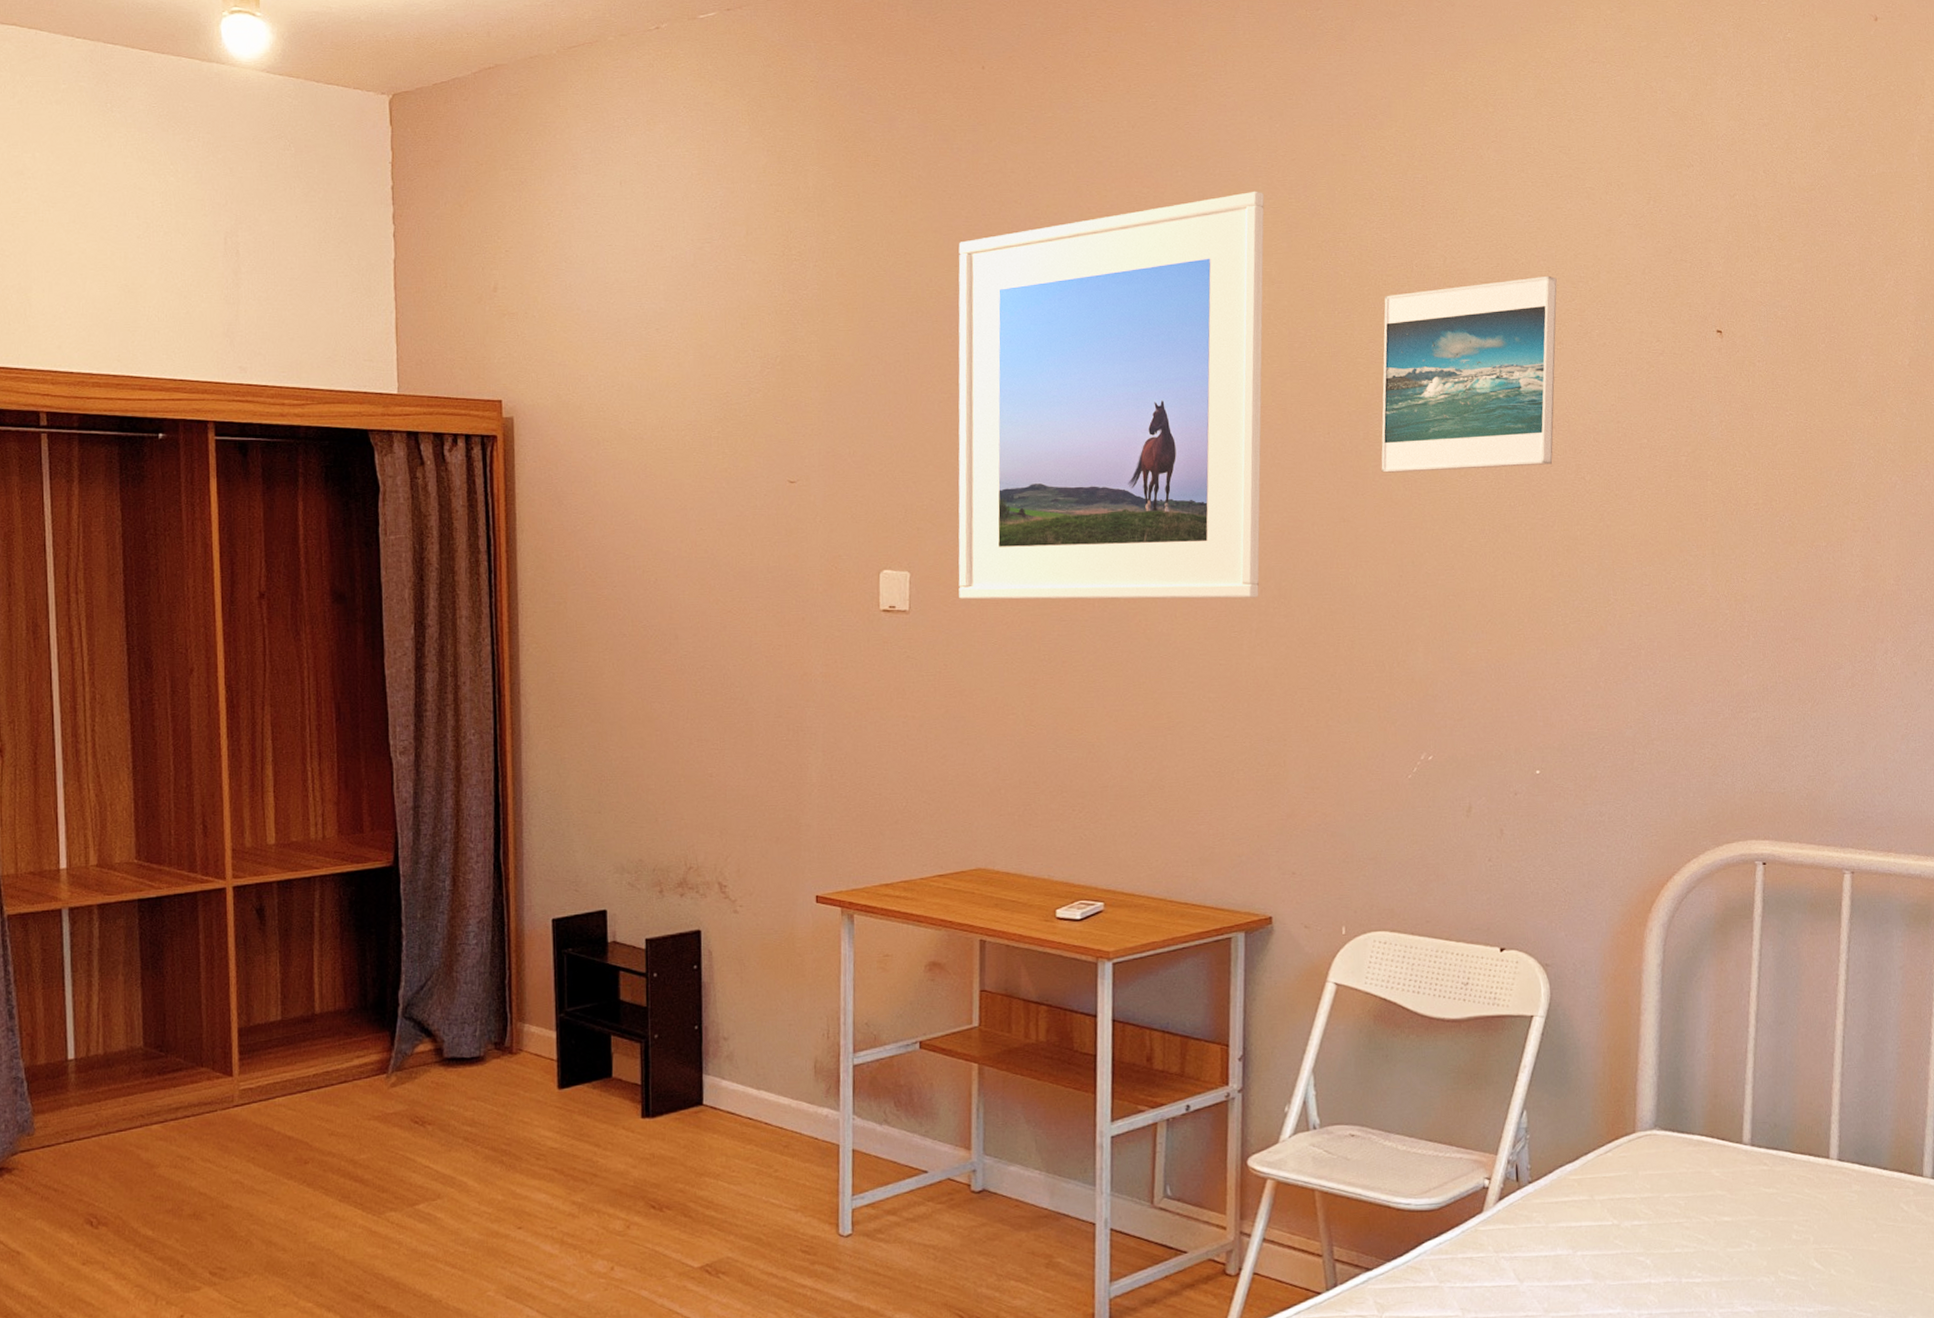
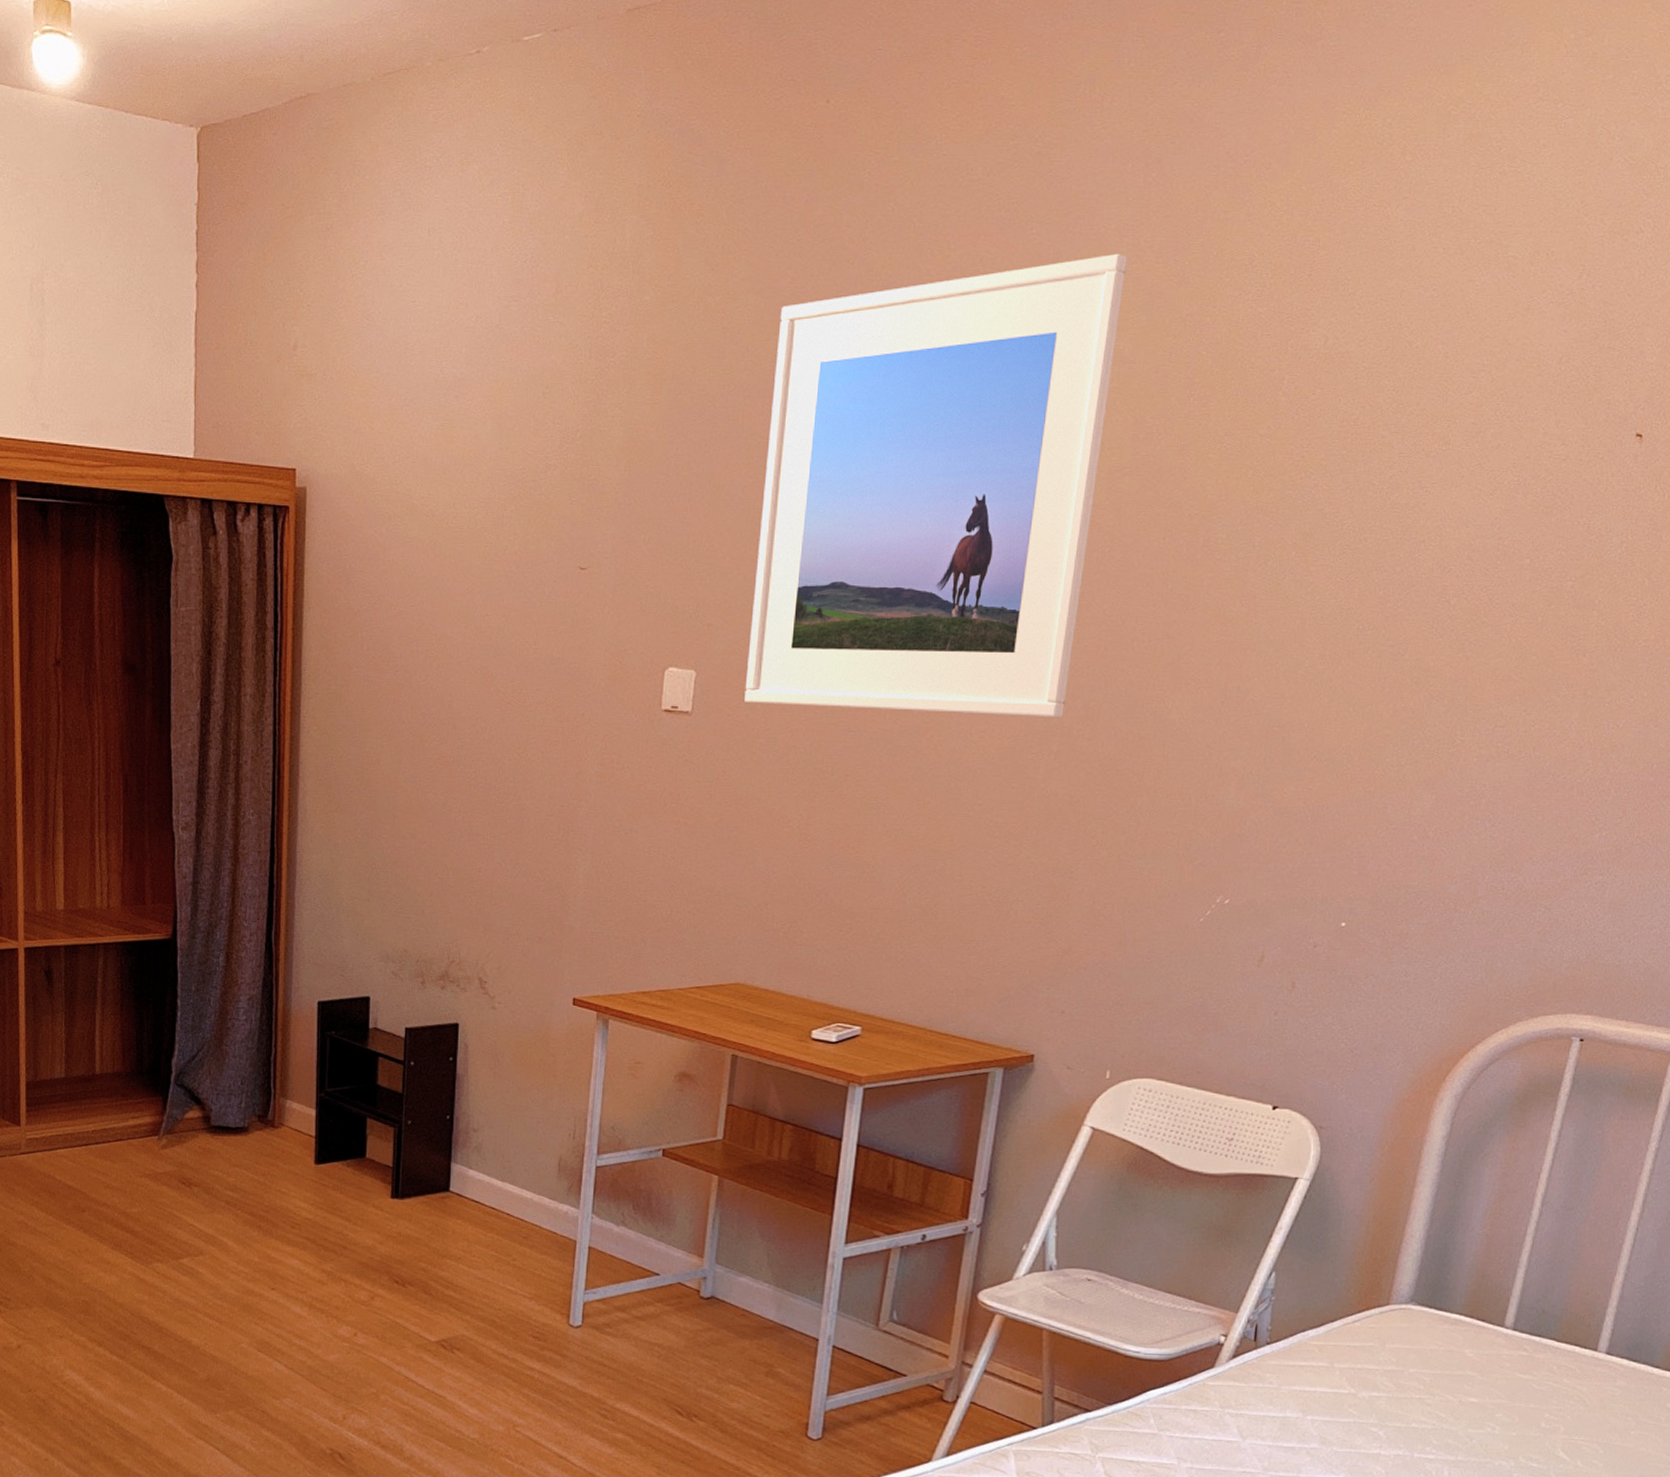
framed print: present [1381,275,1557,473] -> none [1218,362,1455,586]

